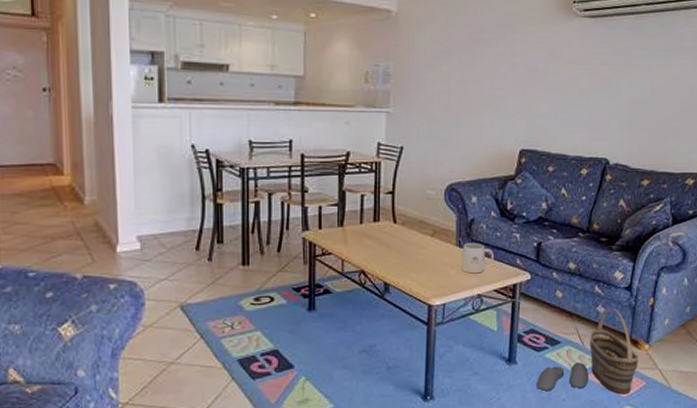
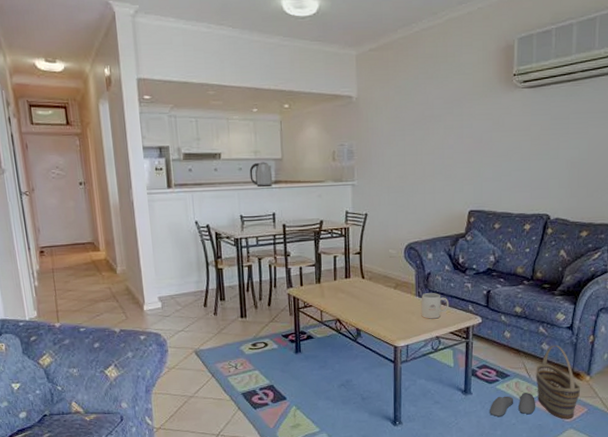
kettle: none [263,78,292,109] -> present [249,162,273,188]

